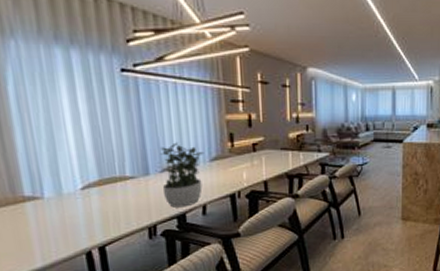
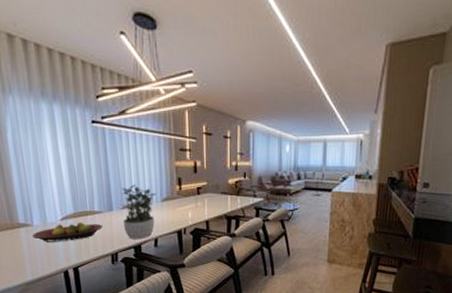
fruit bowl: none [43,190,136,218] -> present [32,222,102,242]

